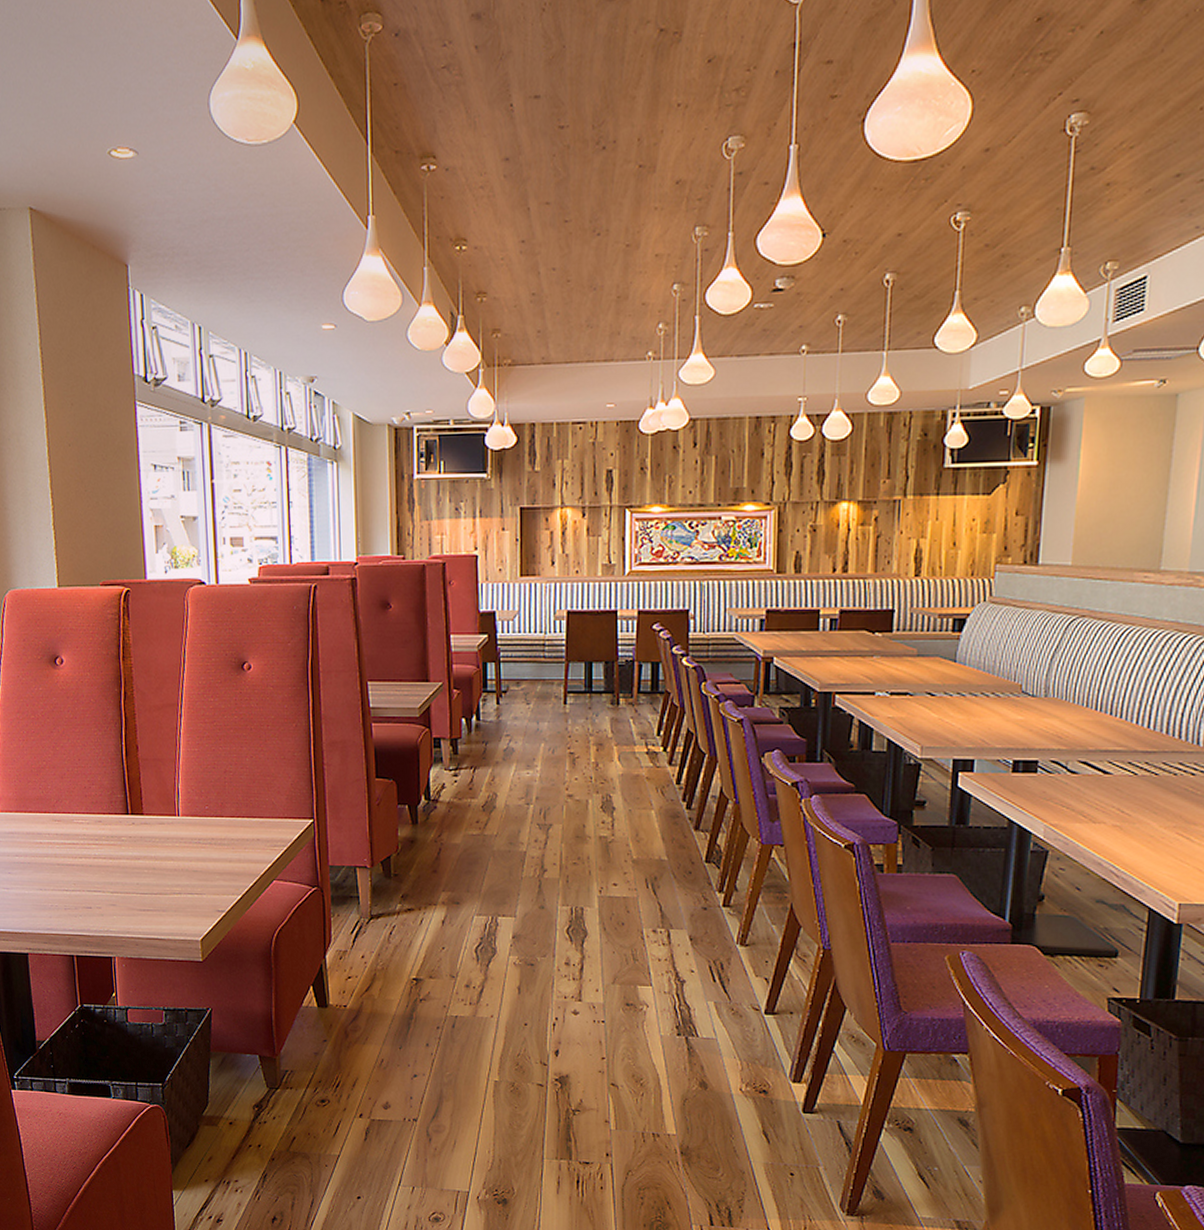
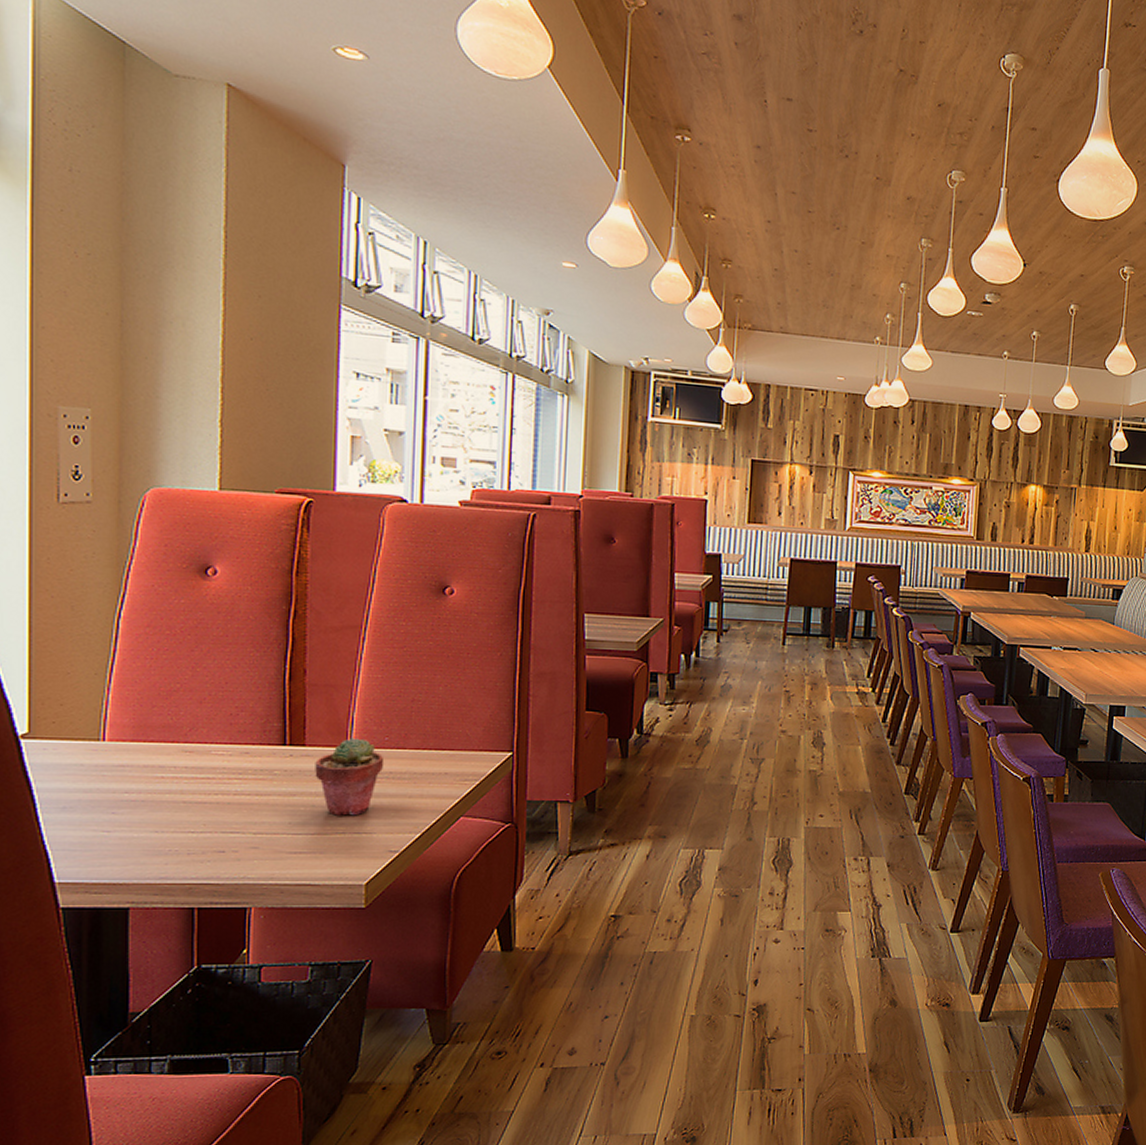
potted succulent: none [152,807,207,878] -> present [315,738,385,816]

